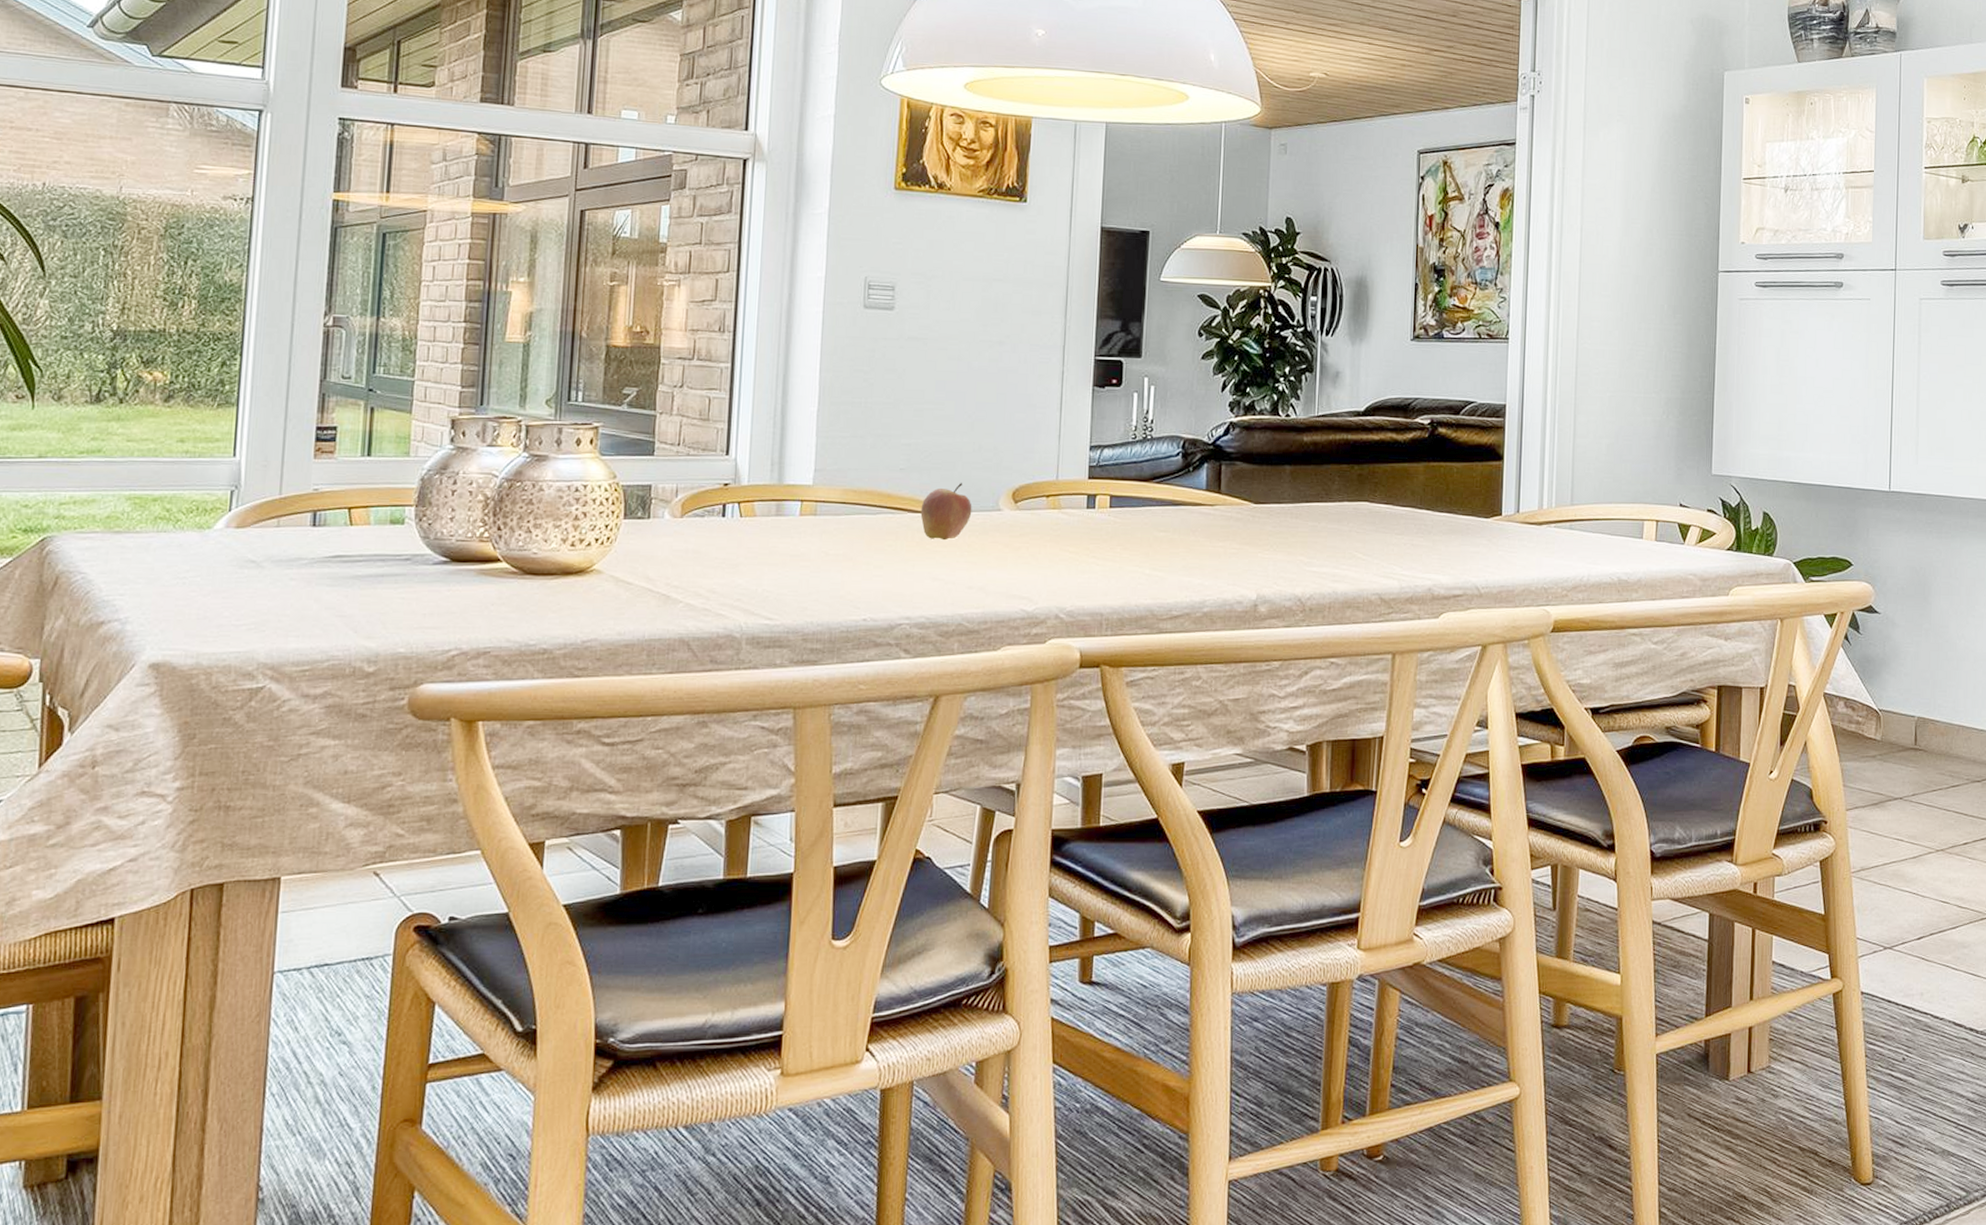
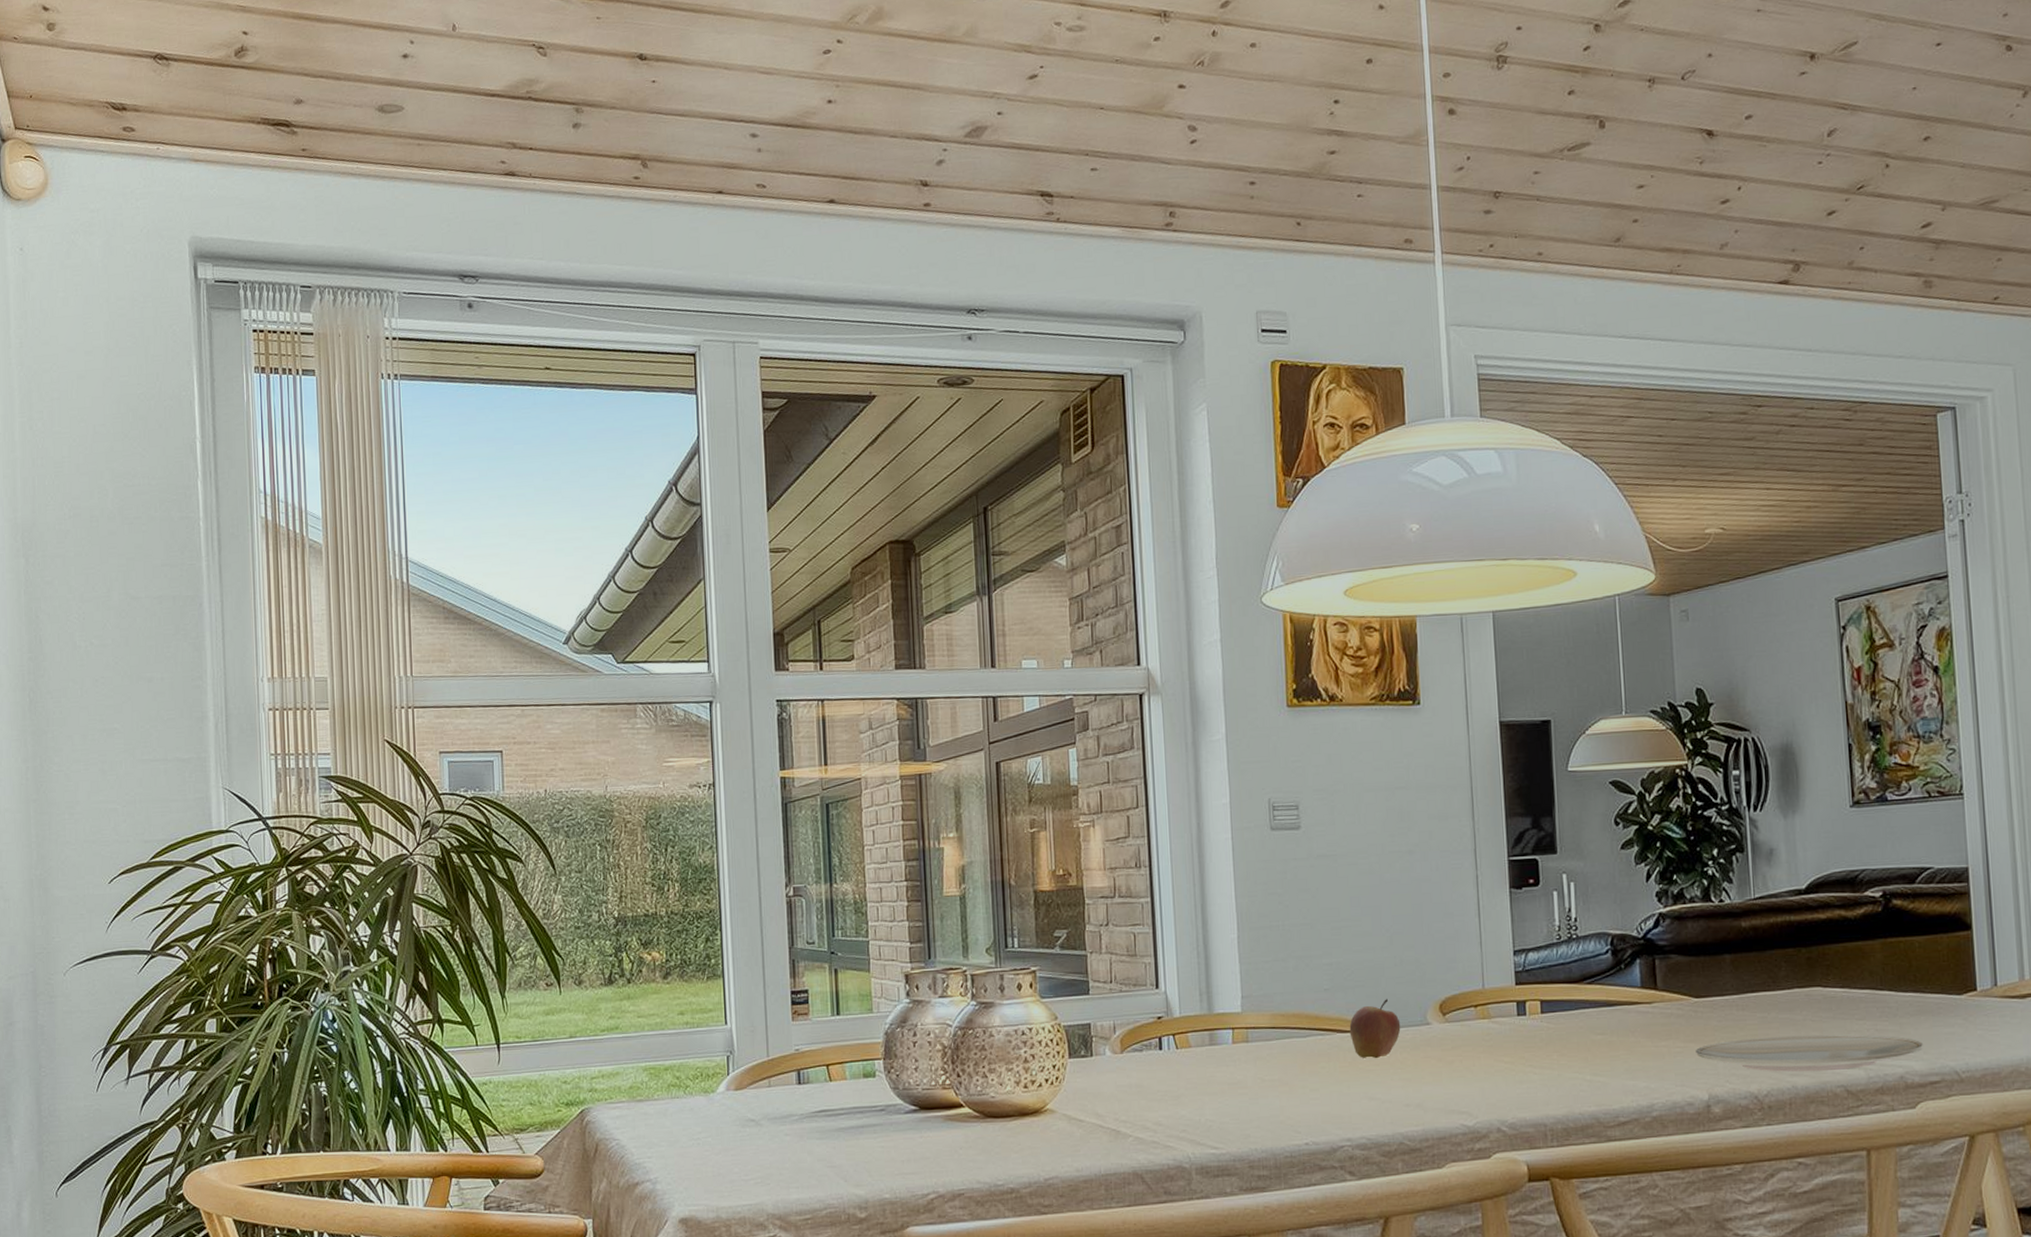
plate: none [1249,544,1451,580] -> present [1696,1034,1923,1072]

